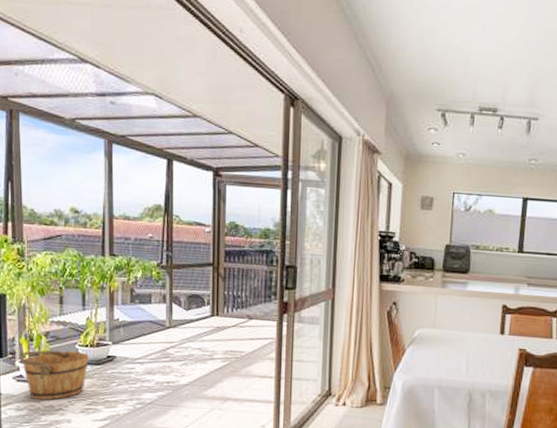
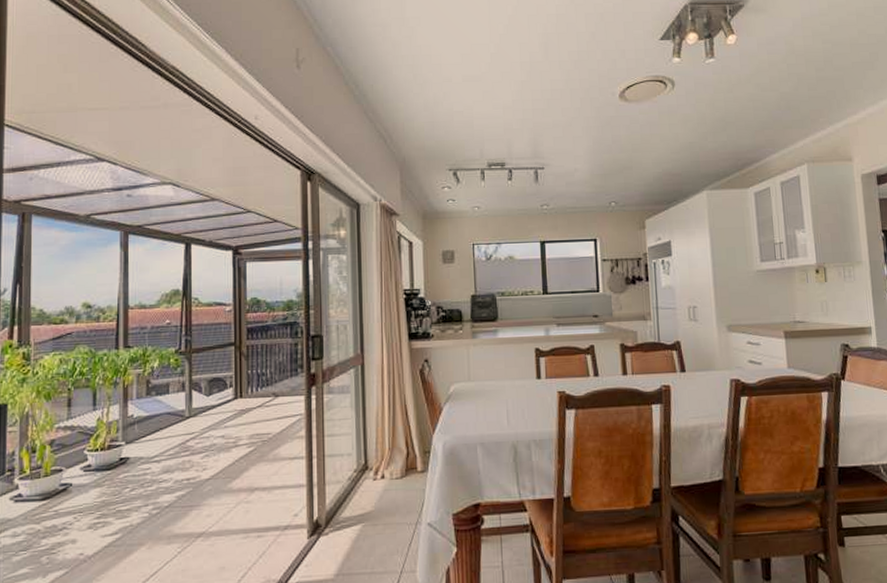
bucket: present [19,350,90,400] -> none [18,457,100,520]

